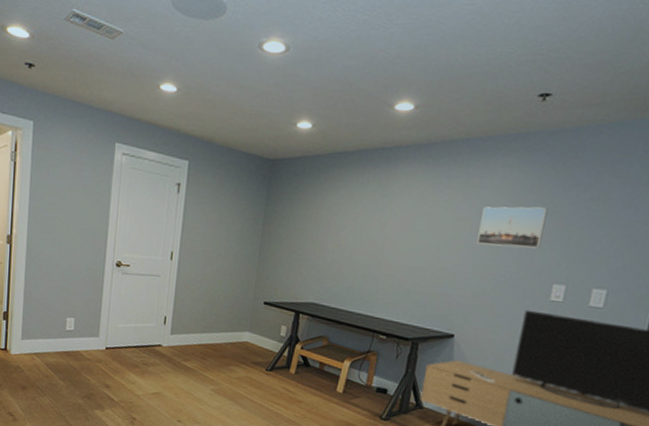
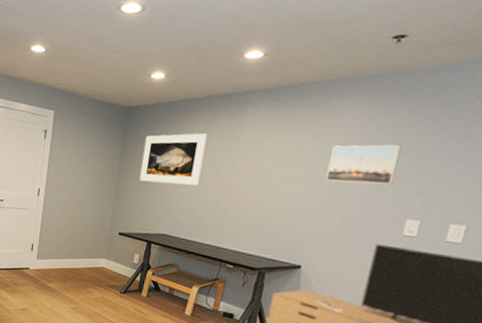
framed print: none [285,190,357,249] -> present [139,133,207,186]

